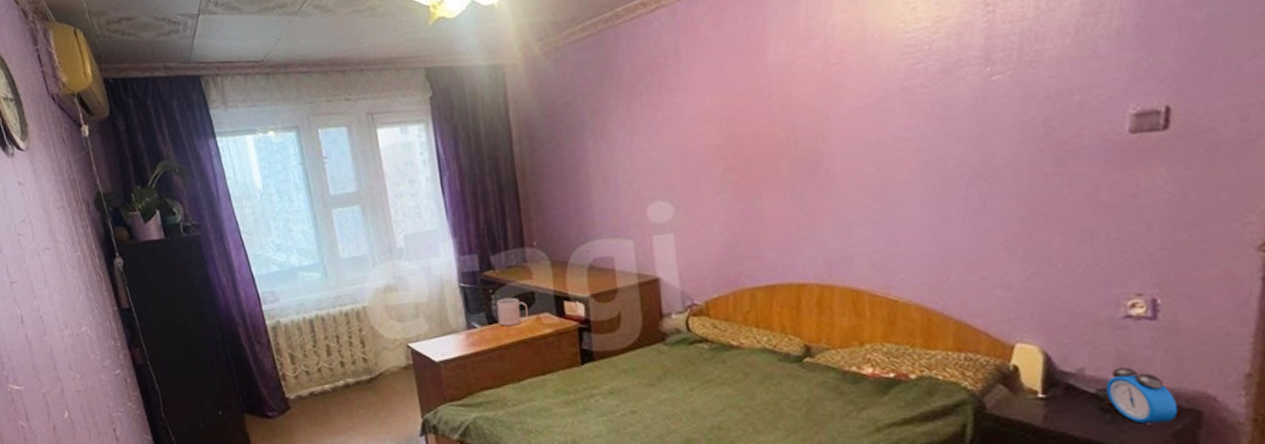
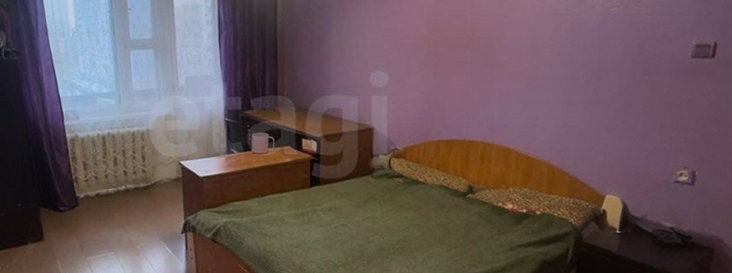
alarm clock: present [1105,366,1179,427] -> none [658,215,700,257]

